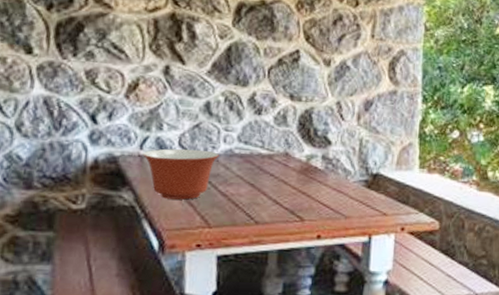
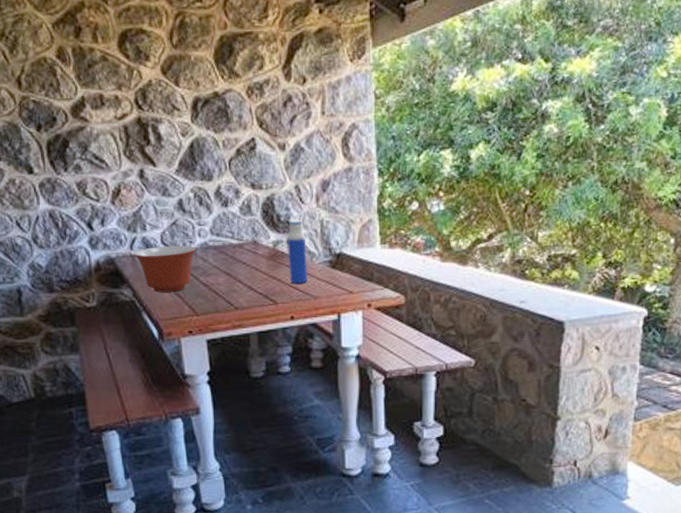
water bottle: none [320,136,343,201] -> present [287,220,308,284]

